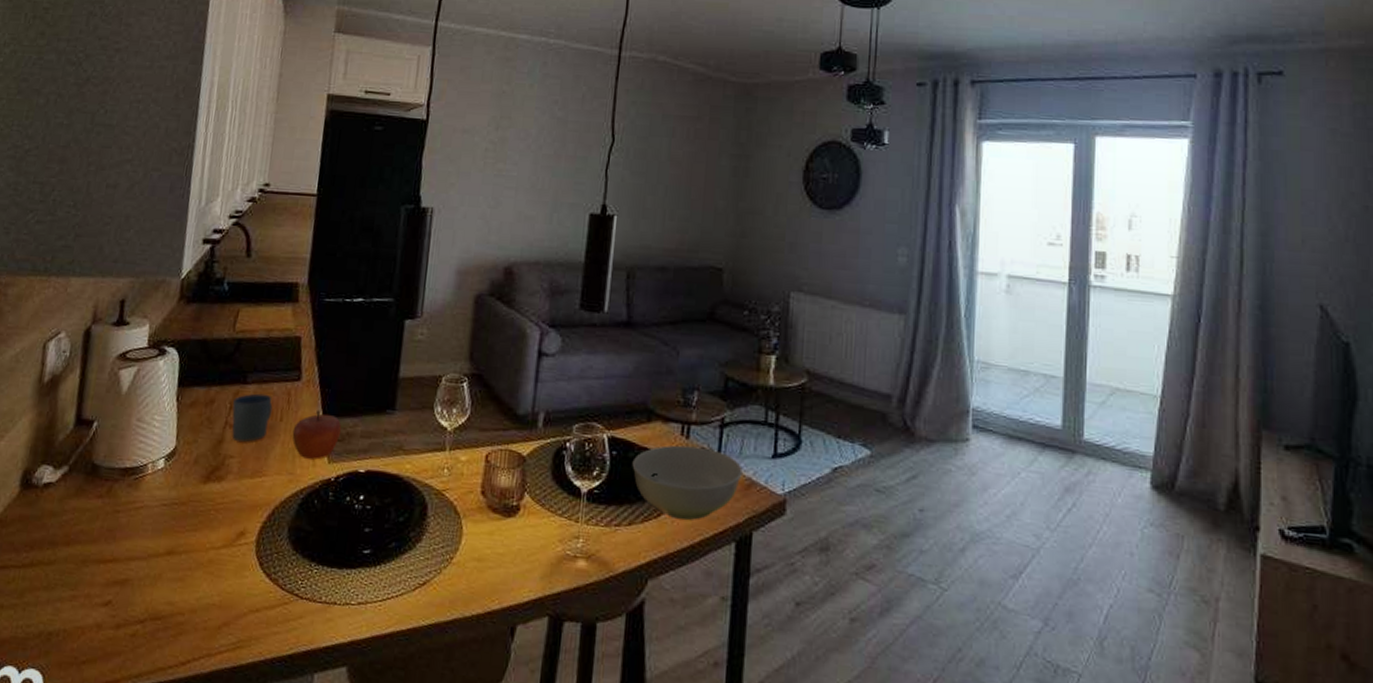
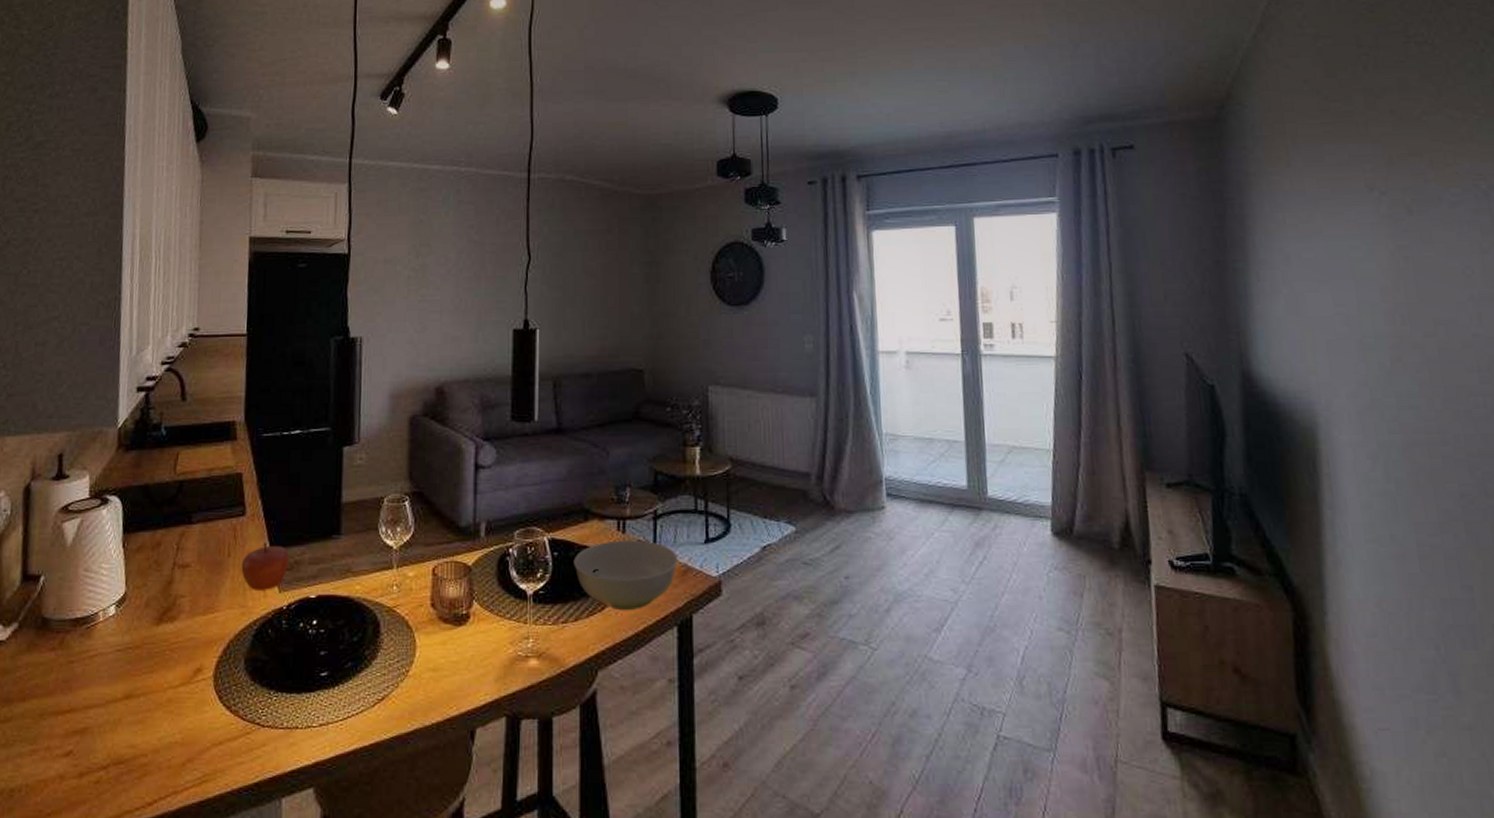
mug: present [232,393,273,443] -> none [179,532,220,582]

